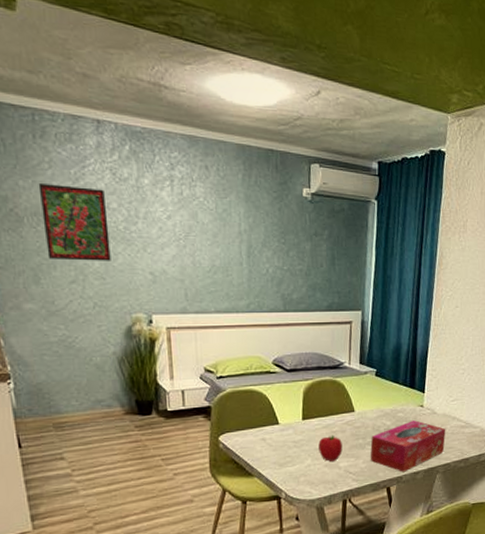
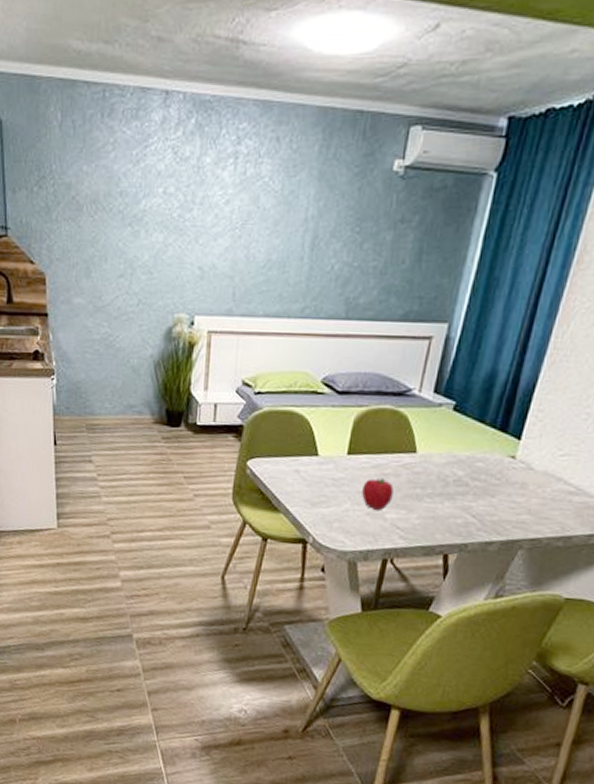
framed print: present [38,184,111,261] -> none [100,168,164,253]
tissue box: present [370,420,446,473] -> none [427,474,545,540]

